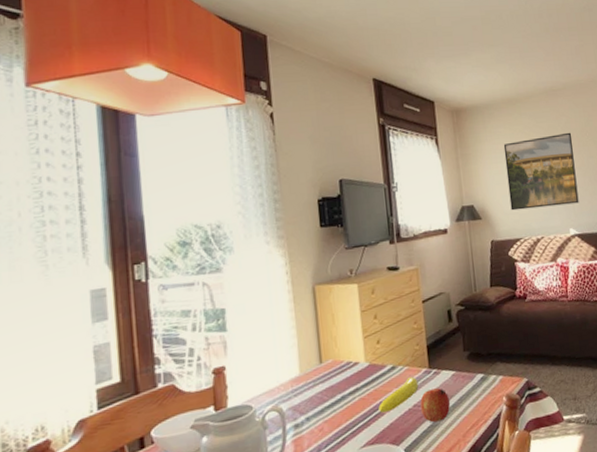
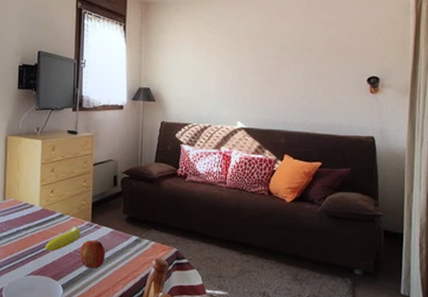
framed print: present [503,132,579,211] -> none [183,32,252,100]

